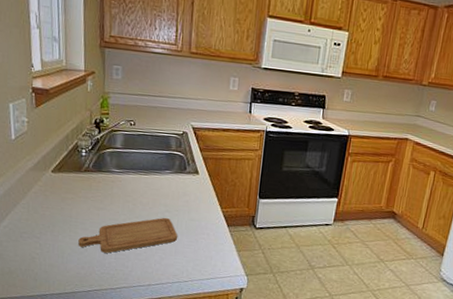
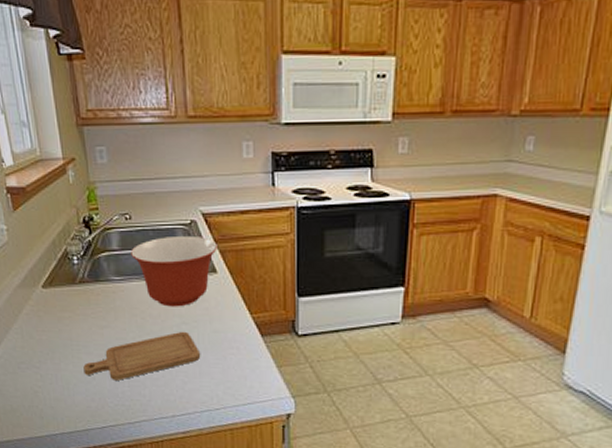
mixing bowl: none [131,142,202,198] -> present [131,235,218,307]

